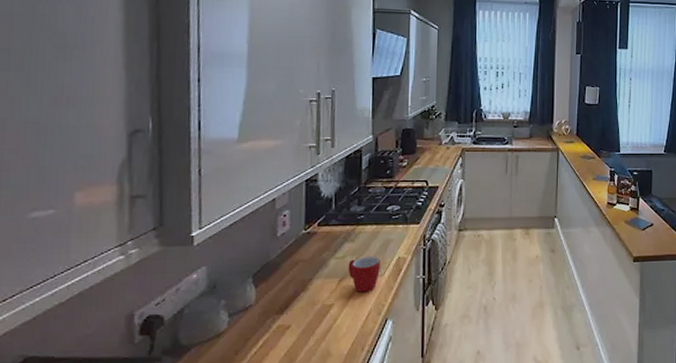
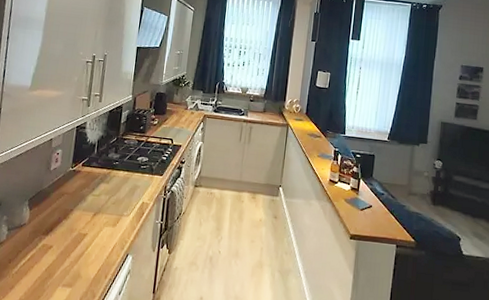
mug: present [348,256,380,293] -> none [101,197,128,228]

